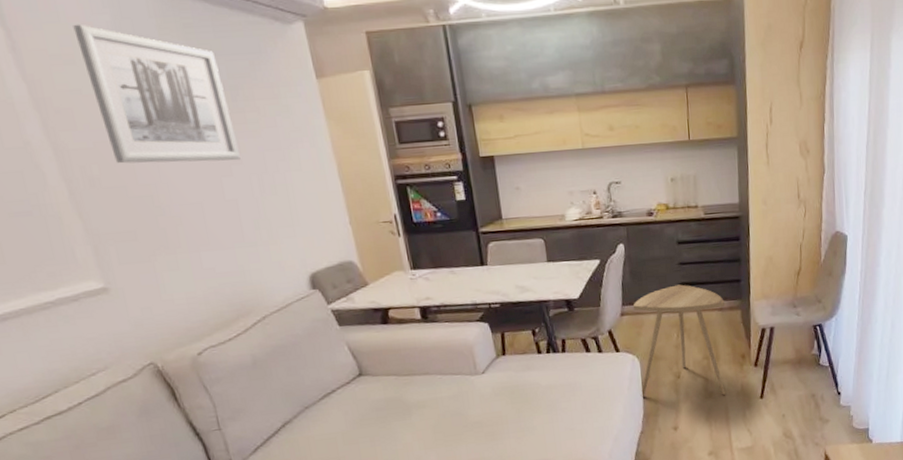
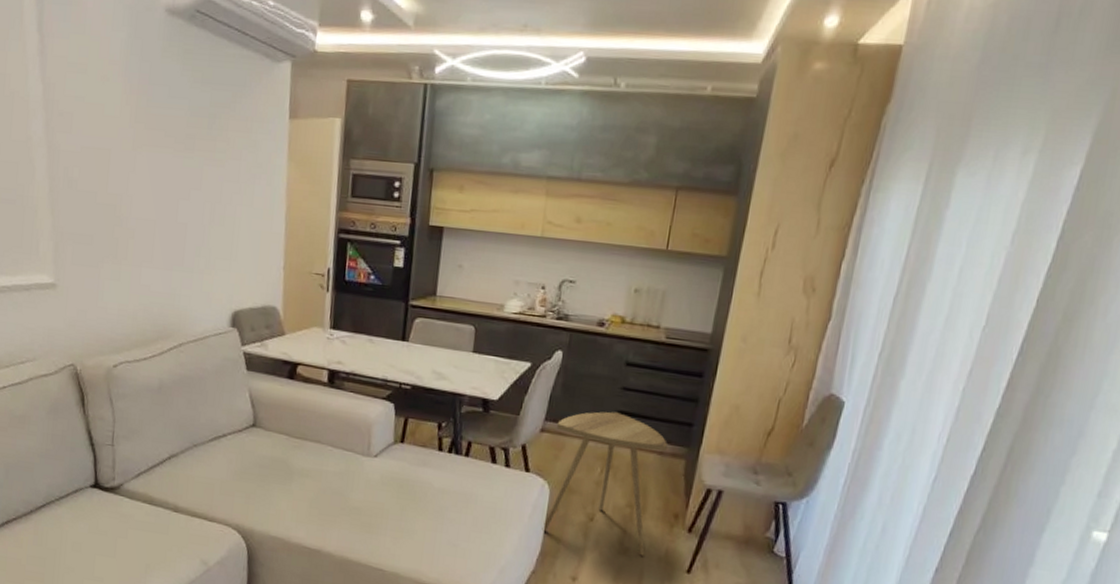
wall art: present [73,24,241,164] -> none [93,37,204,187]

